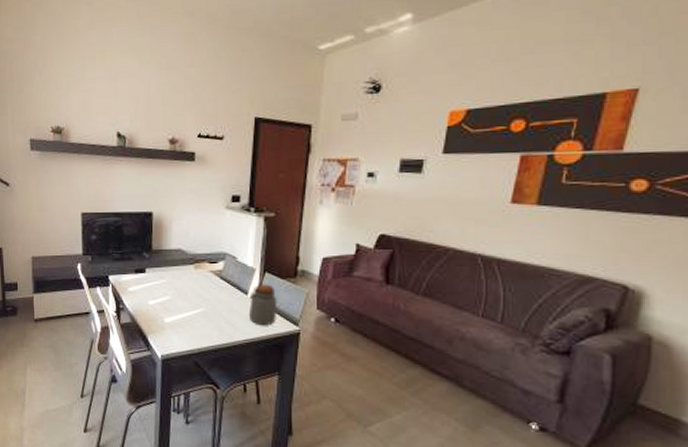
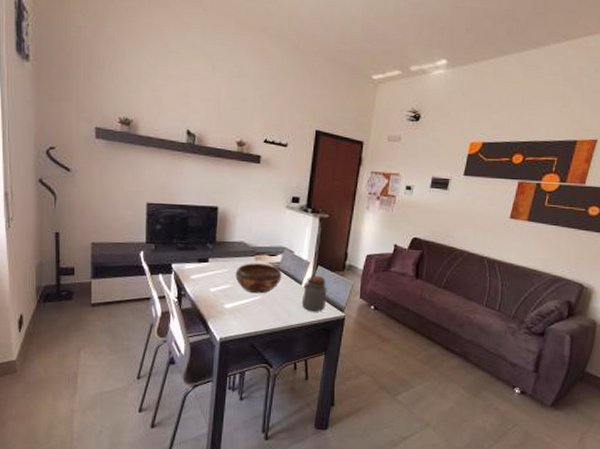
decorative bowl: none [174,272,225,306] -> present [235,263,282,294]

